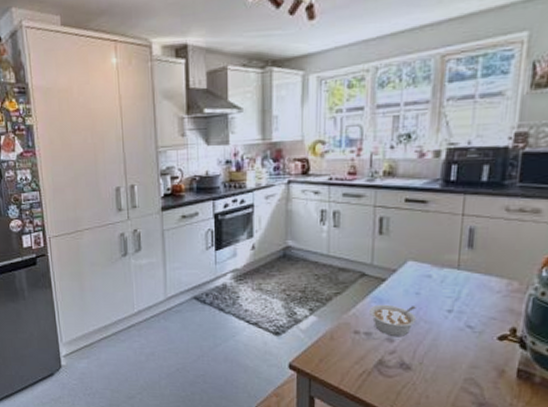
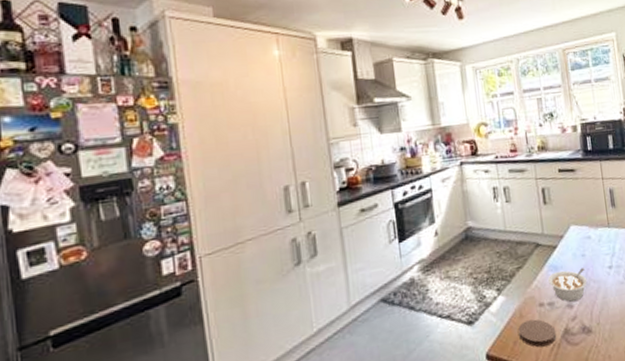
coaster: none [326,344,369,371] -> present [518,319,557,348]

